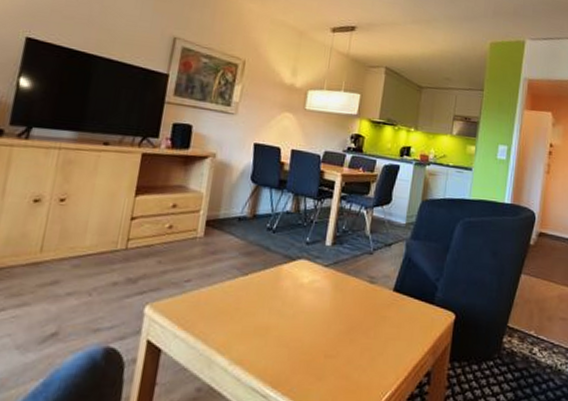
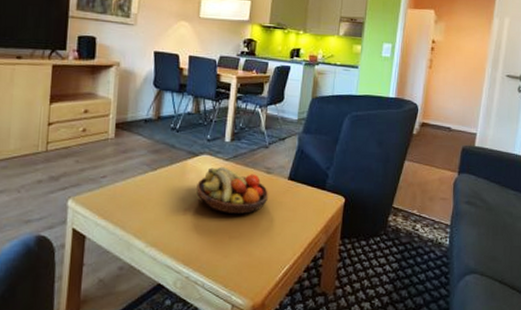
fruit bowl: none [291,273,372,330] -> present [196,166,269,215]

